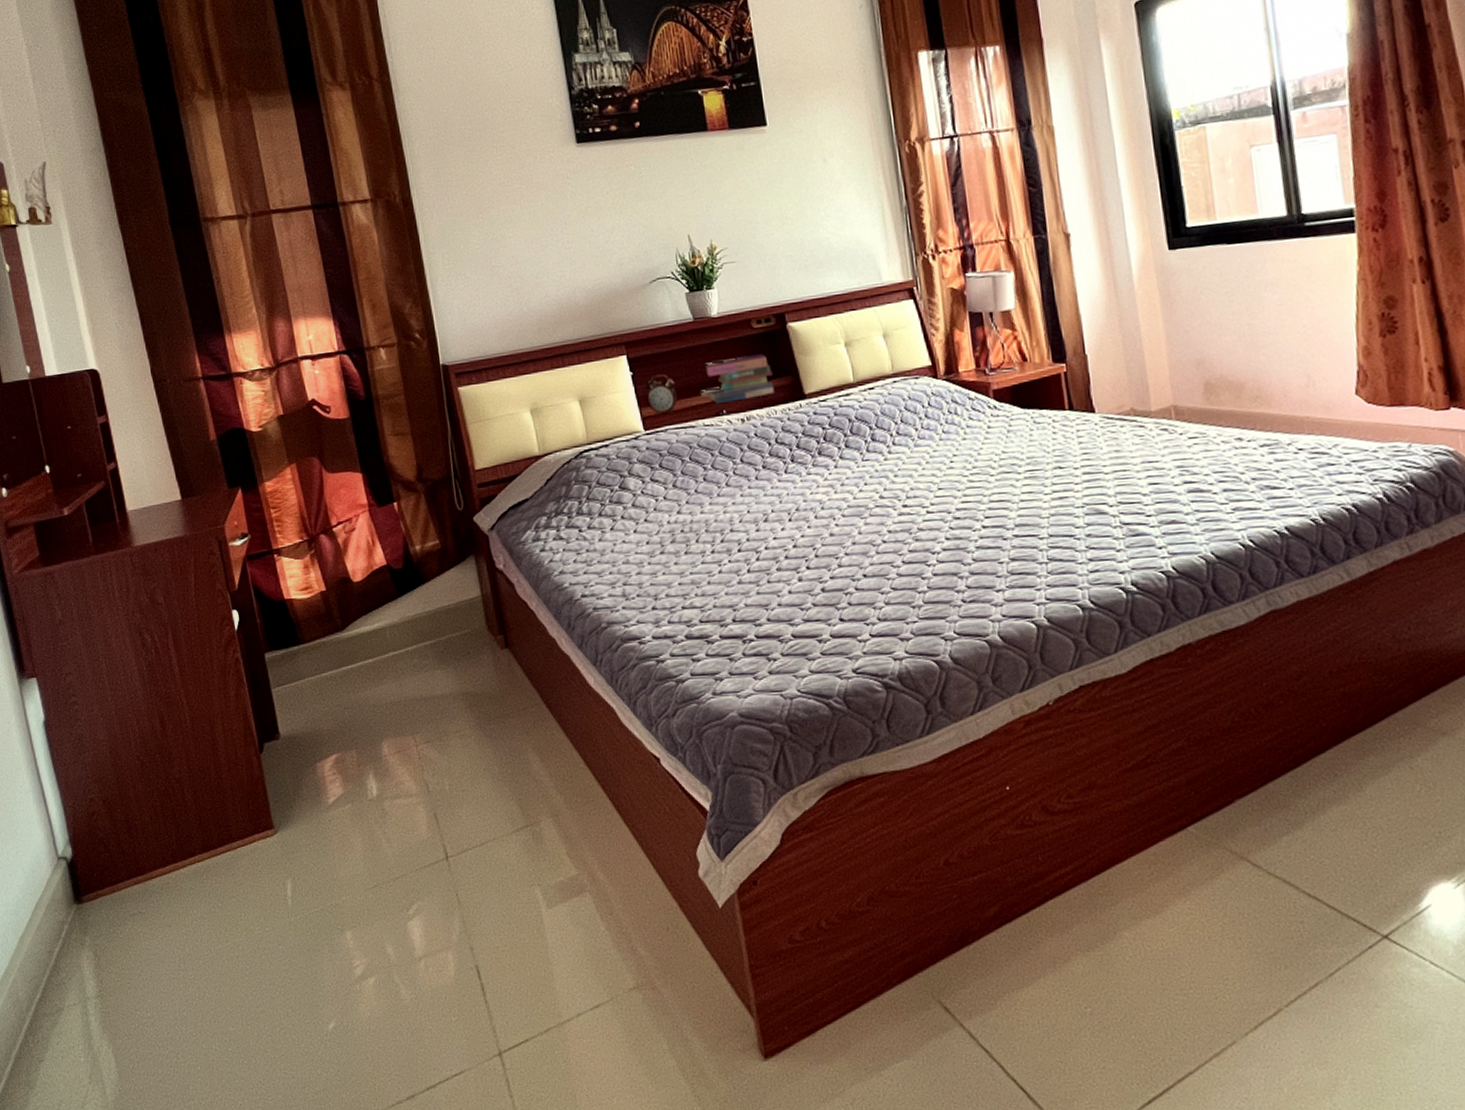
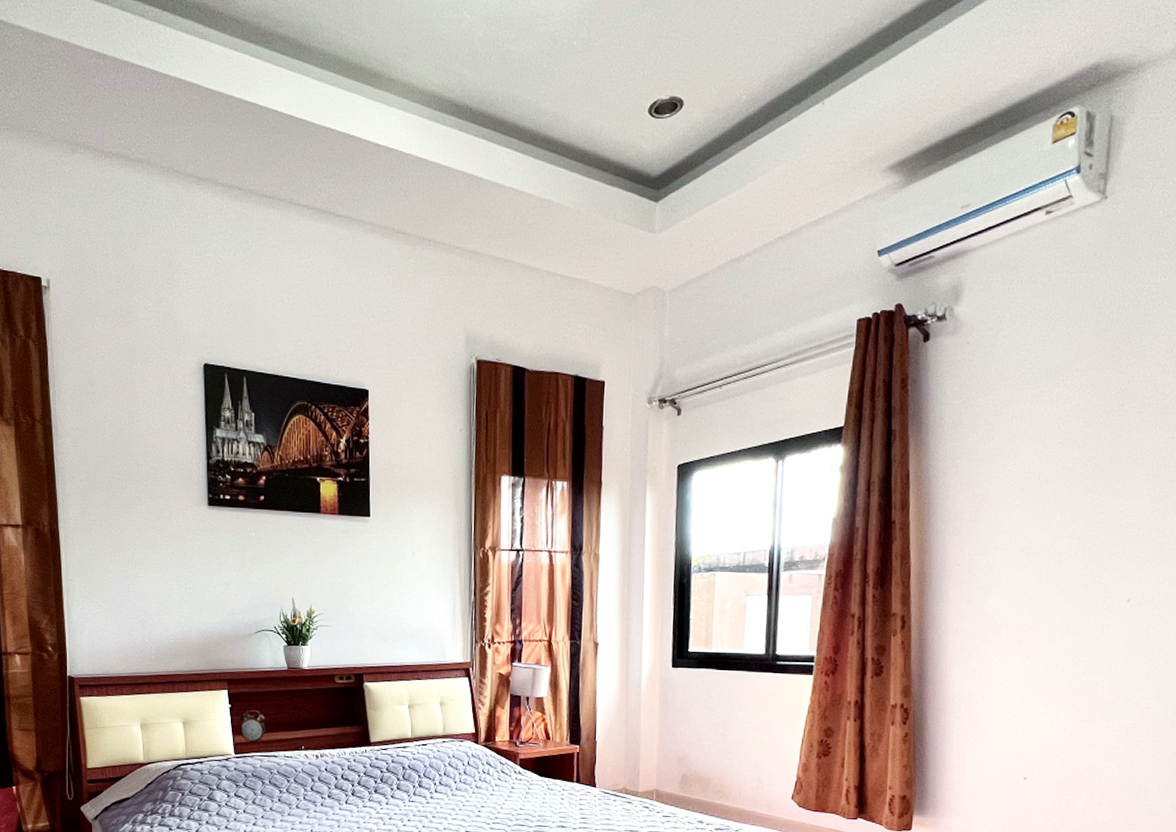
books: present [701,354,775,405] -> none [286,704,347,741]

